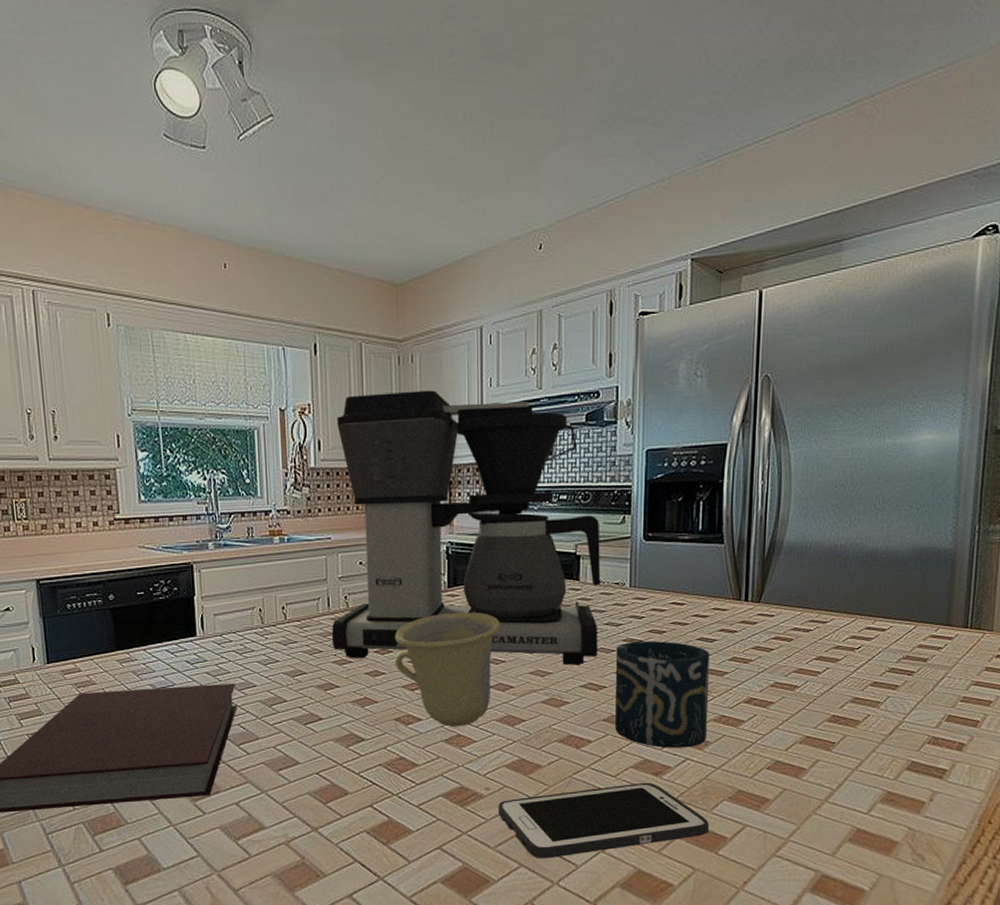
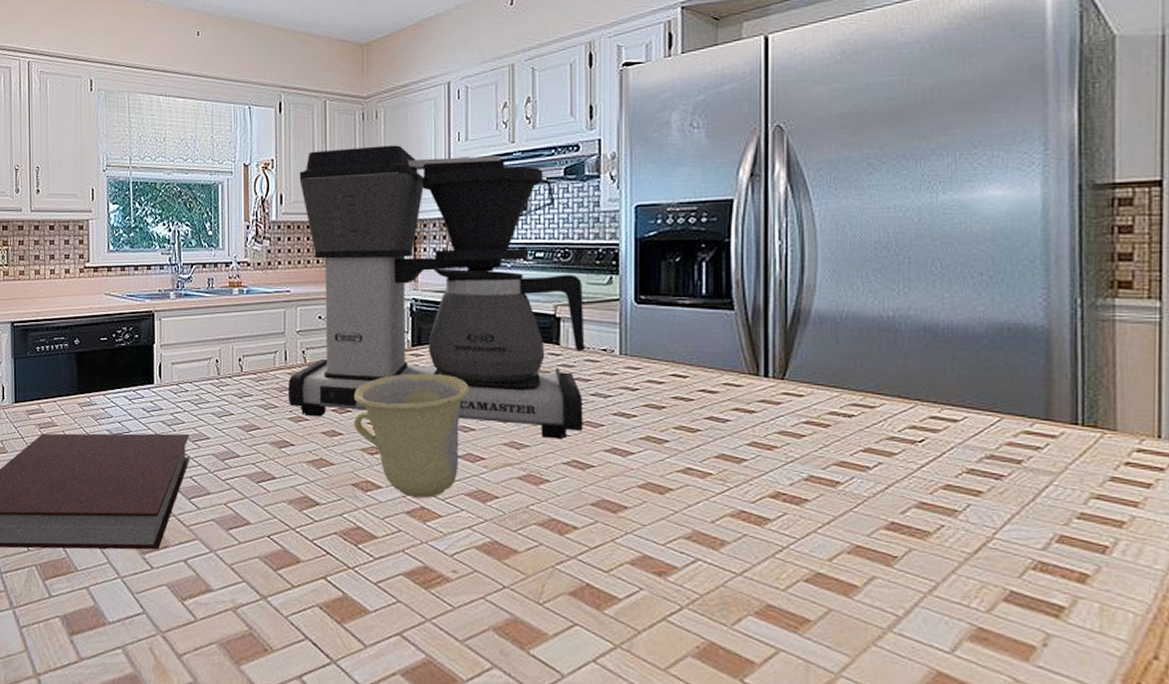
cell phone: present [498,782,709,859] -> none [467,582,730,662]
cup: present [615,641,710,748] -> none [605,416,723,546]

